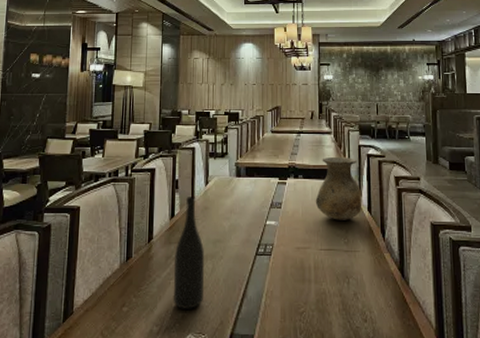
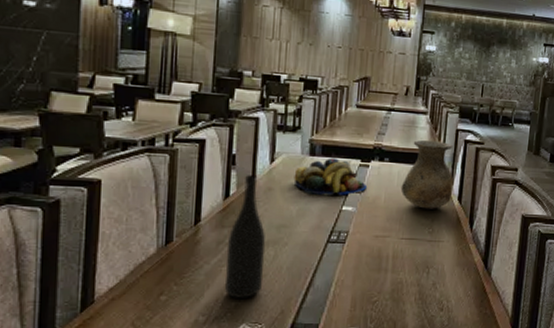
fruit bowl: none [225,178,285,212] -> present [293,158,366,196]

